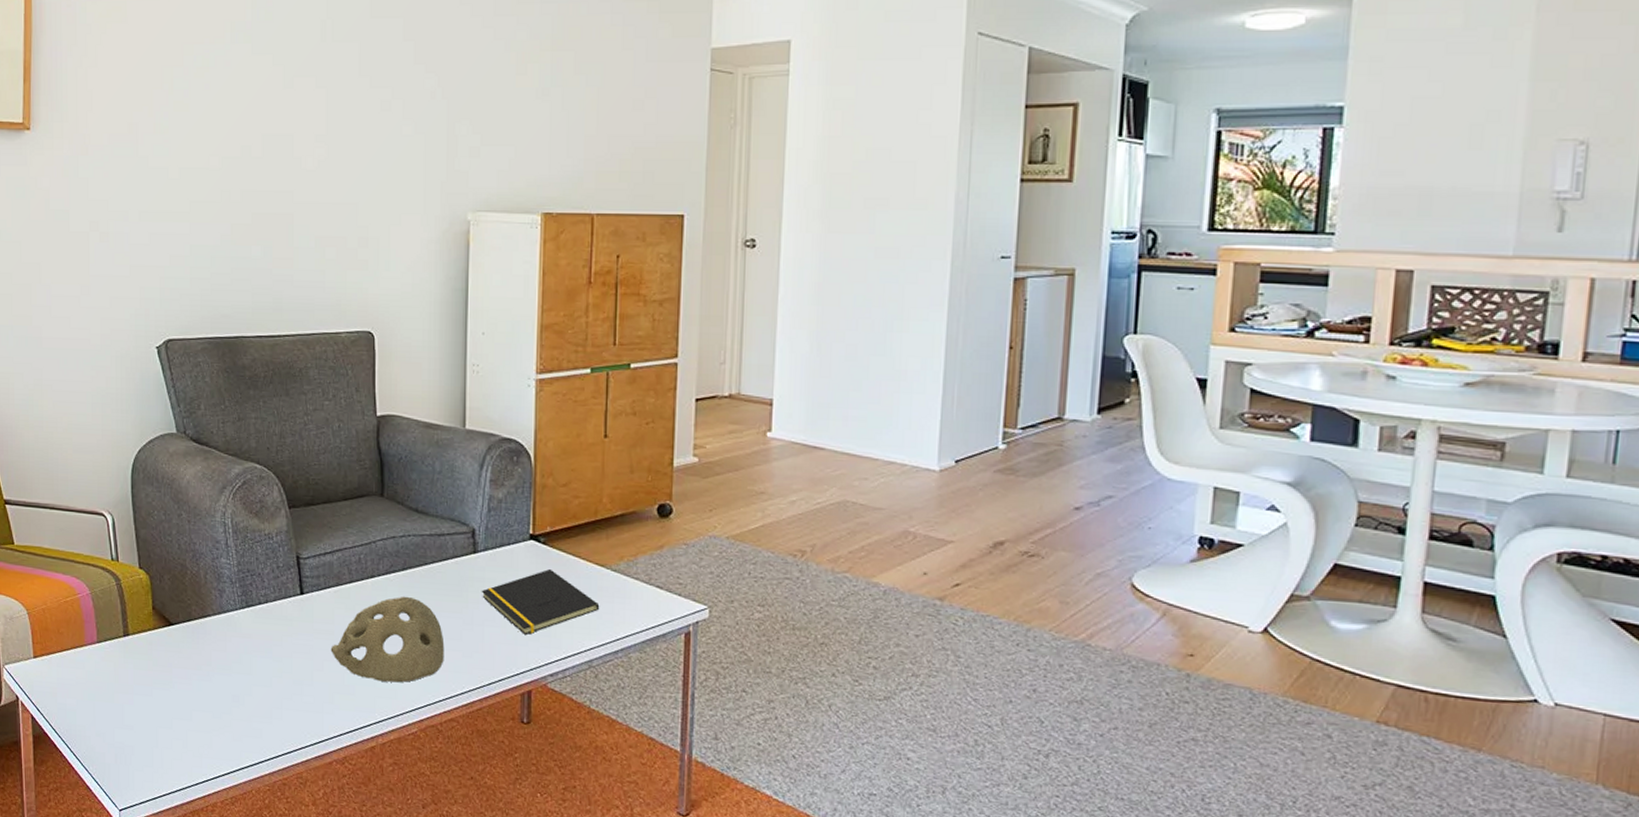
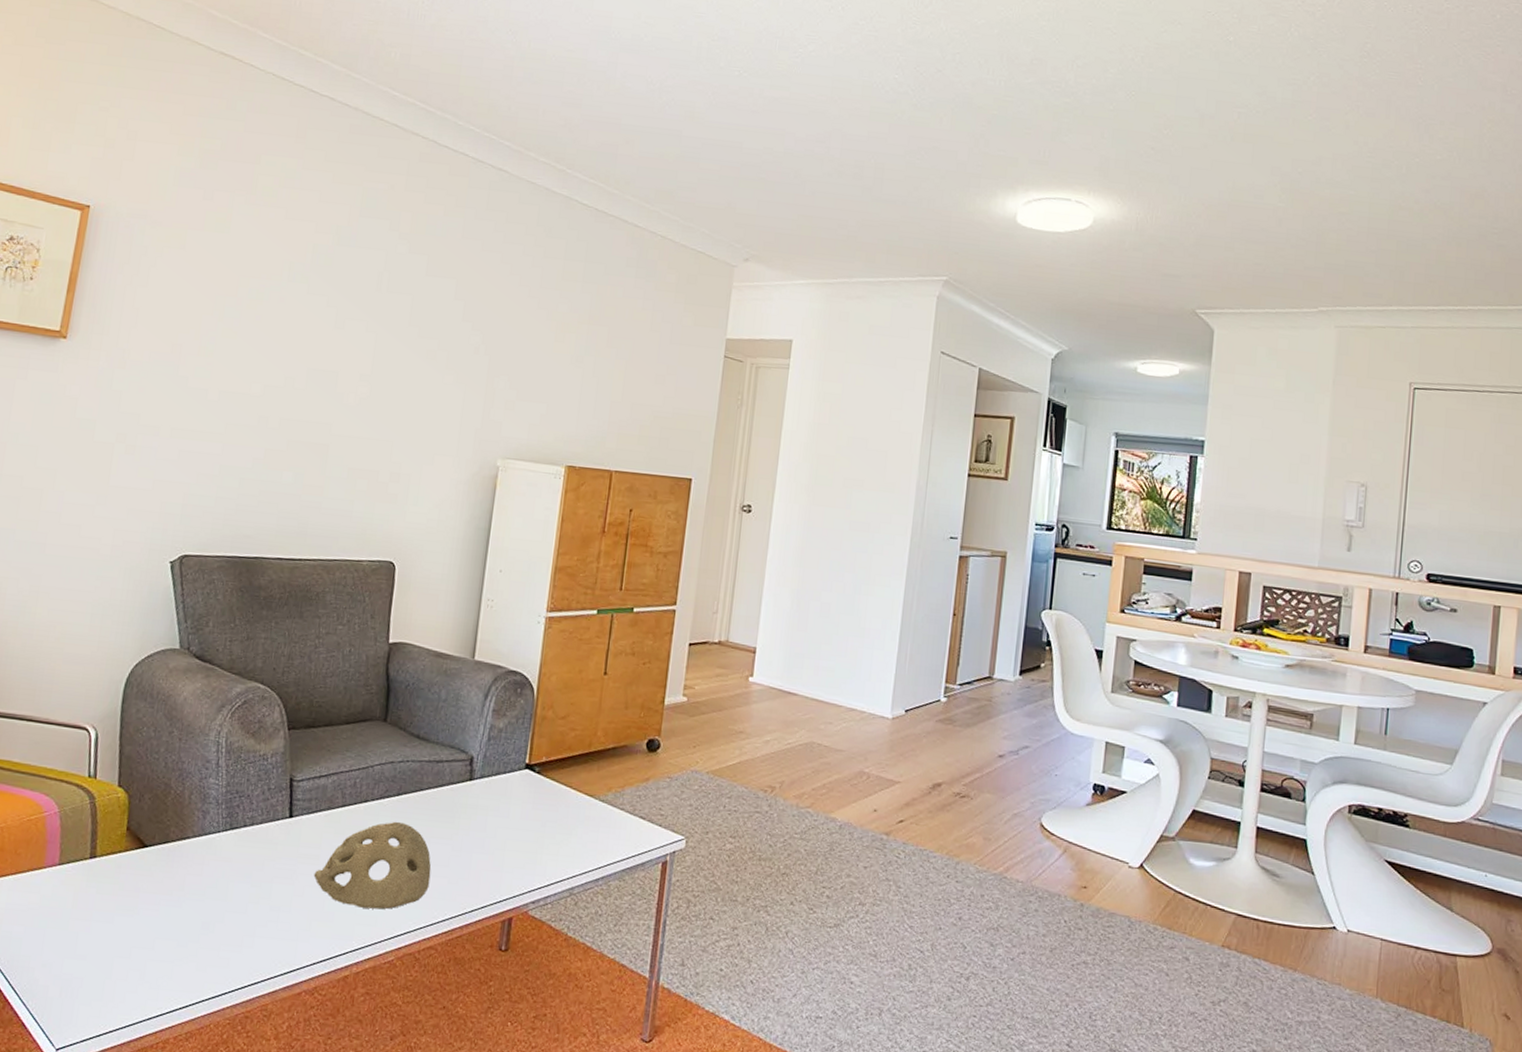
notepad: present [481,568,600,636] -> none [473,797,586,863]

